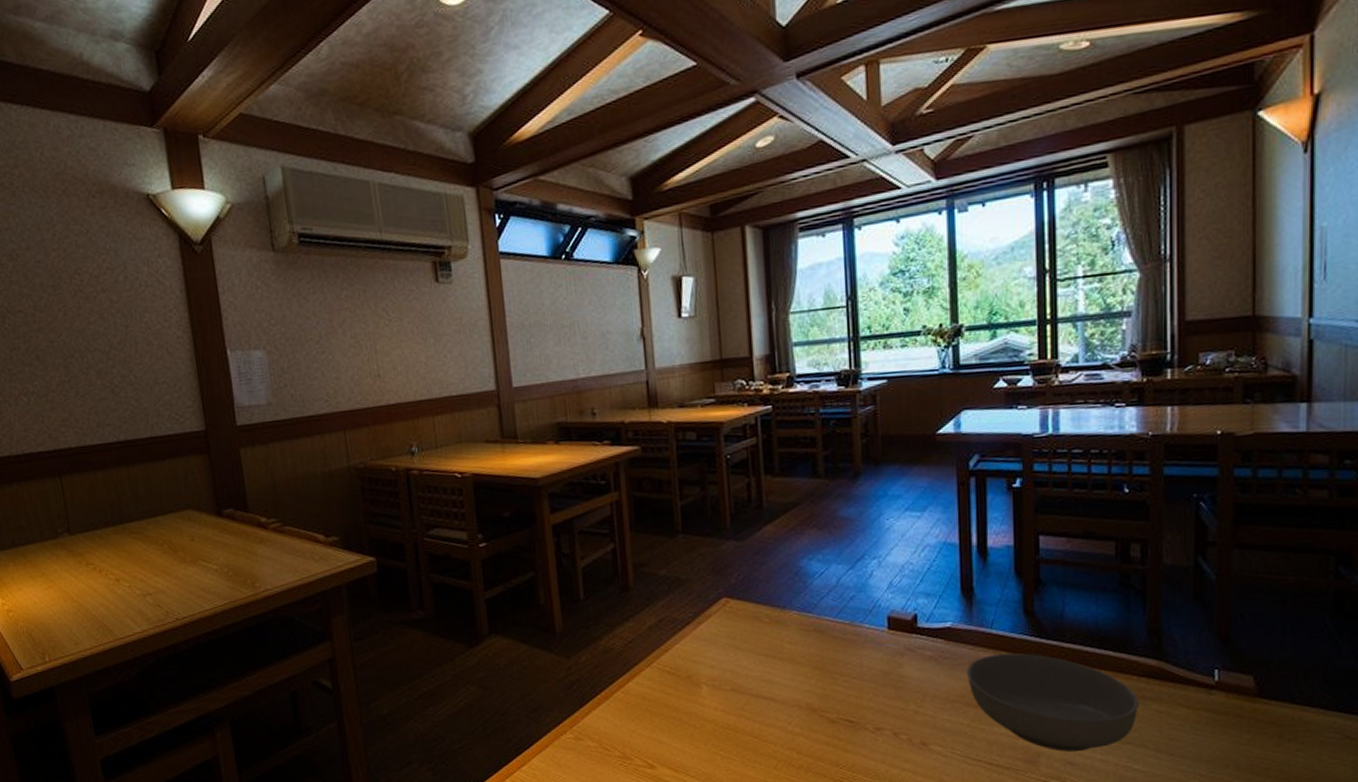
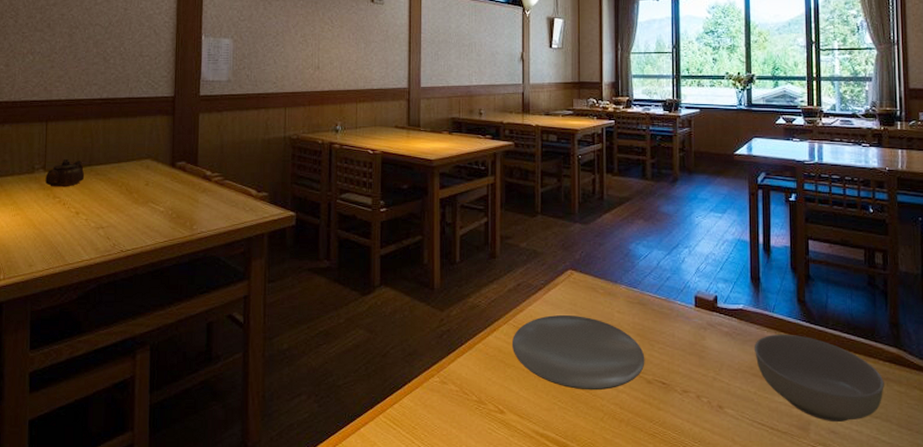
teapot: none [72,517,118,553] -> present [45,158,85,187]
plate: none [657,651,826,736] -> present [511,315,645,391]

